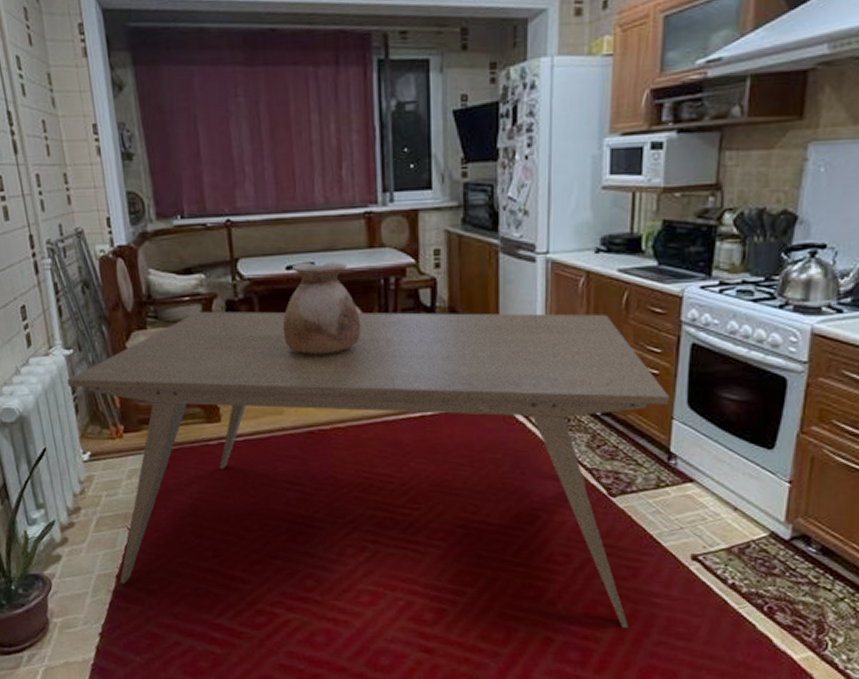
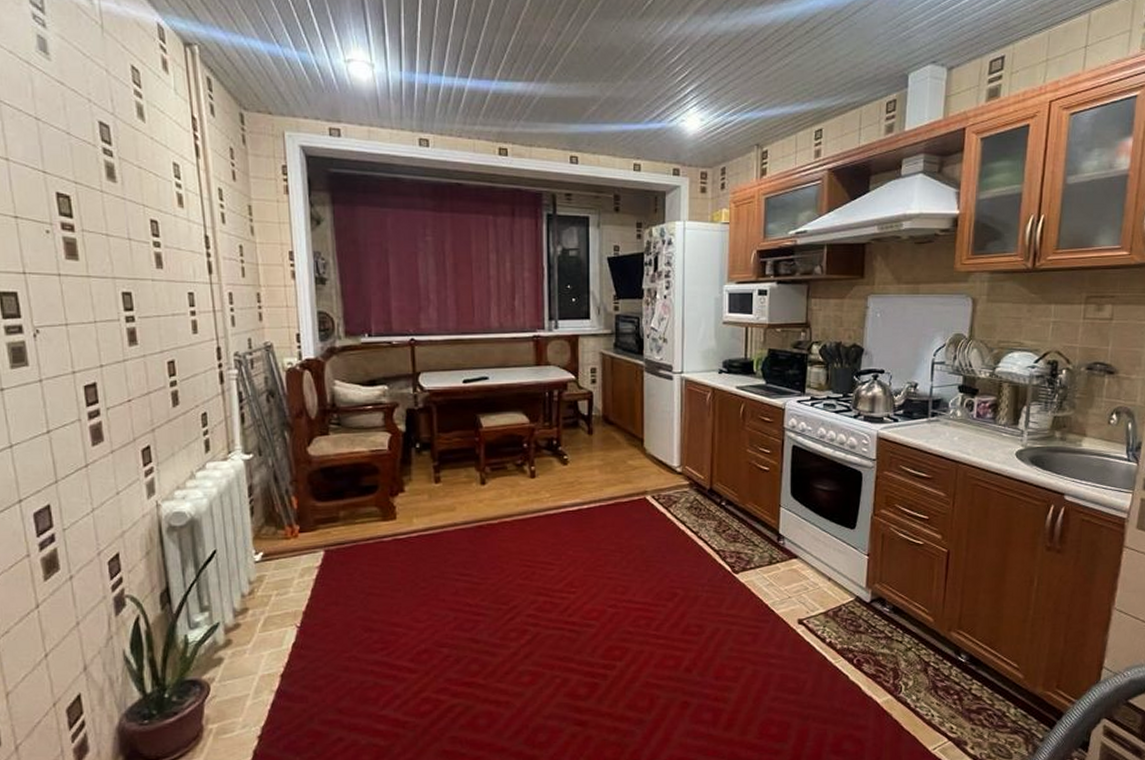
dining table: present [67,311,671,628] -> none [244,418,778,687]
vase: present [282,262,362,355] -> none [458,377,528,457]

